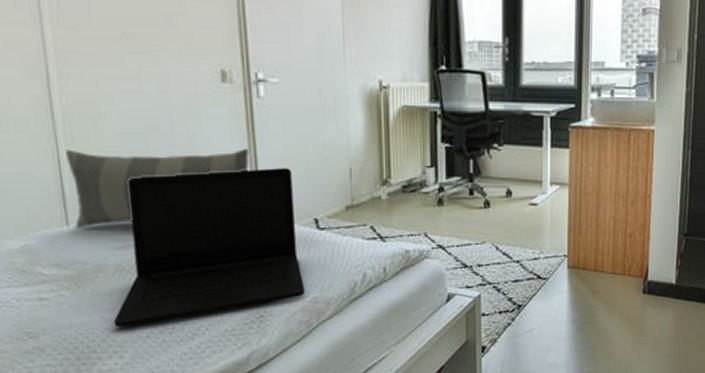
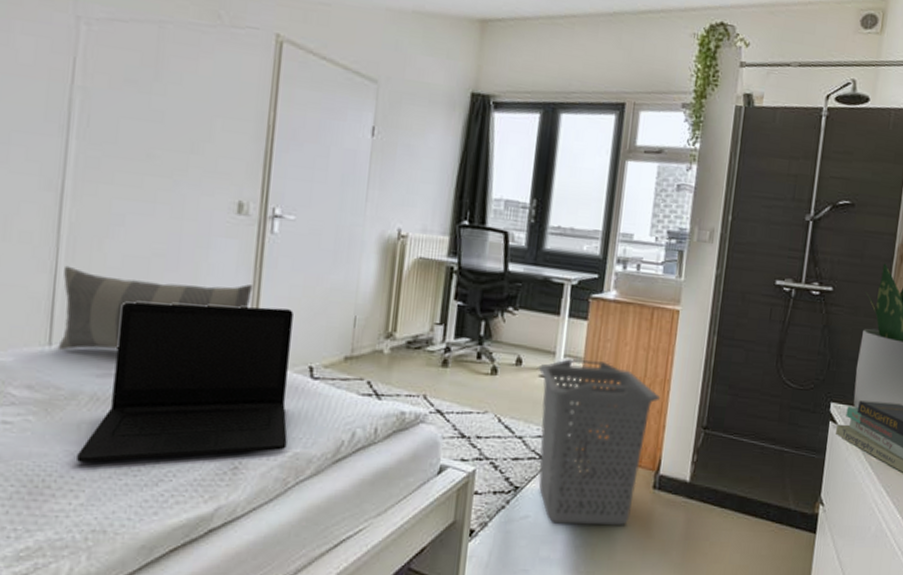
laundry basket: none [527,185,643,333] -> present [538,359,661,526]

